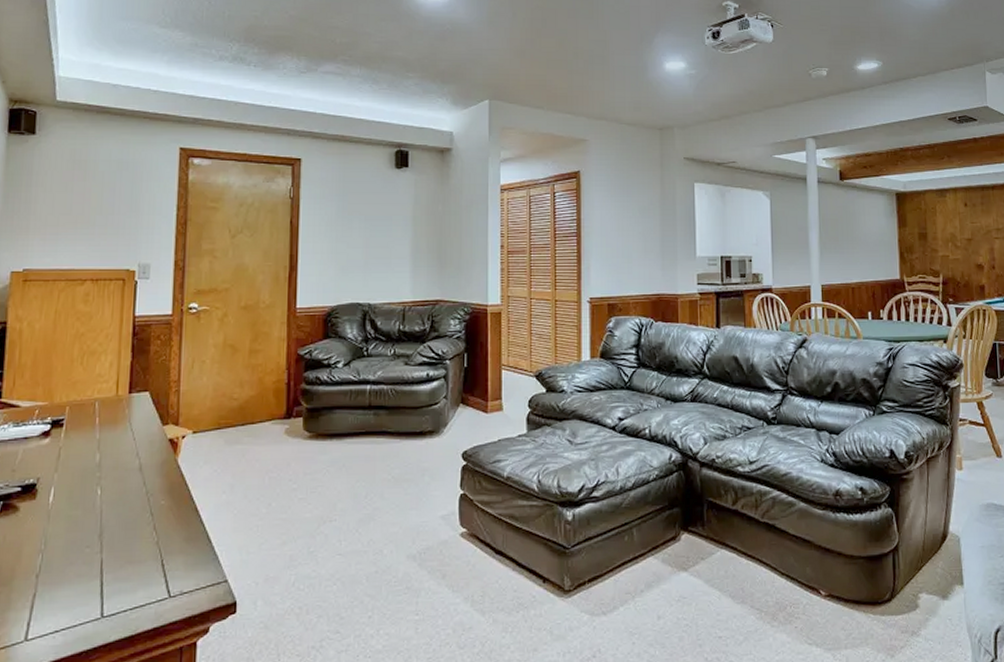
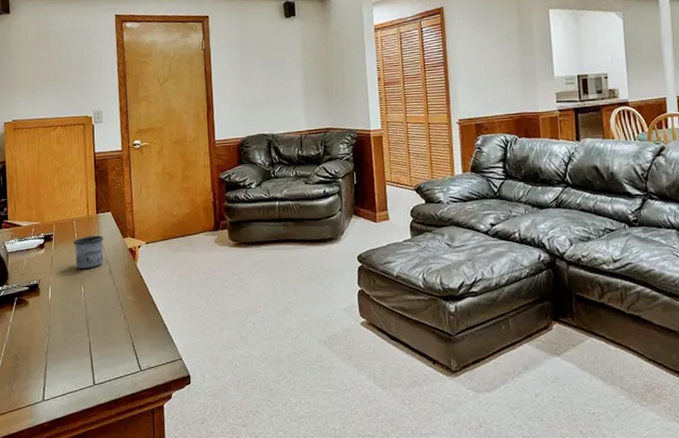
mug: none [93,421,136,464] -> present [74,235,104,269]

